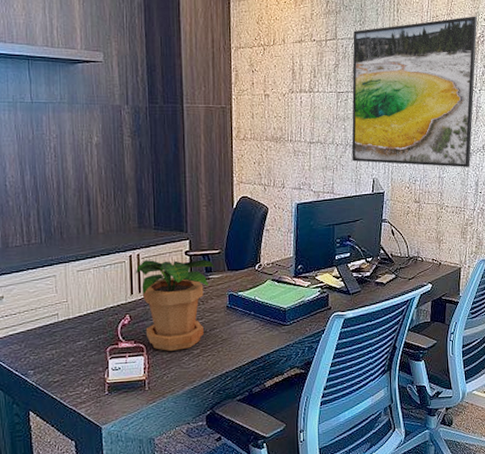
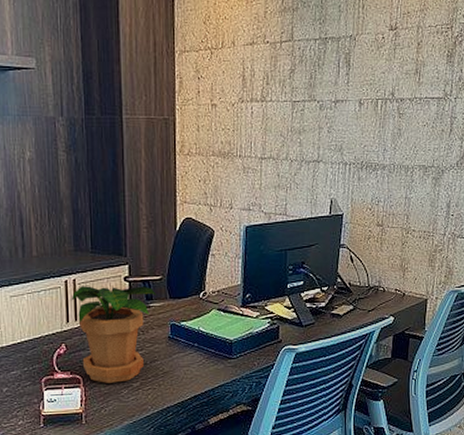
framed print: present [351,16,478,167] -> none [308,12,456,187]

